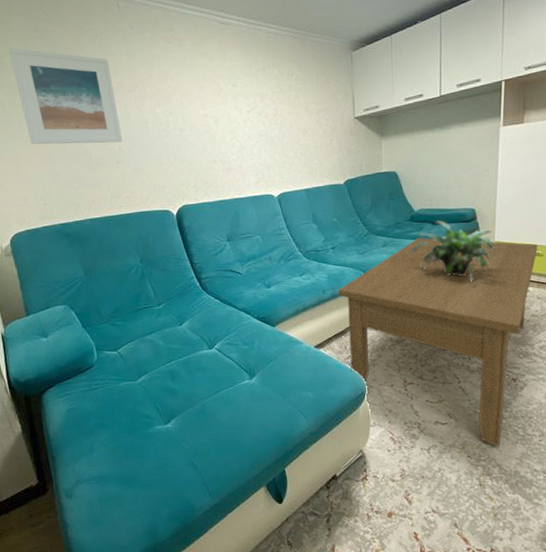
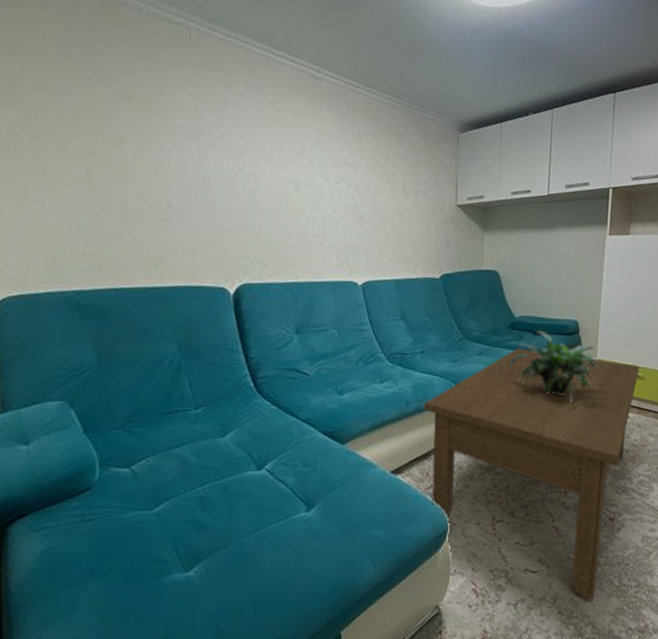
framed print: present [8,47,123,145] -> none [32,58,175,197]

